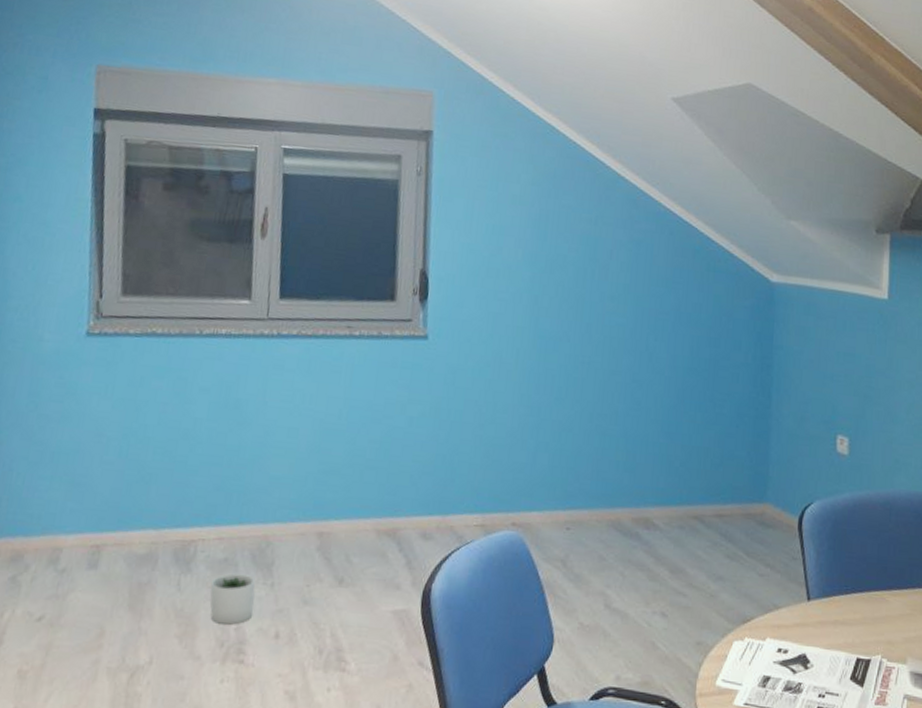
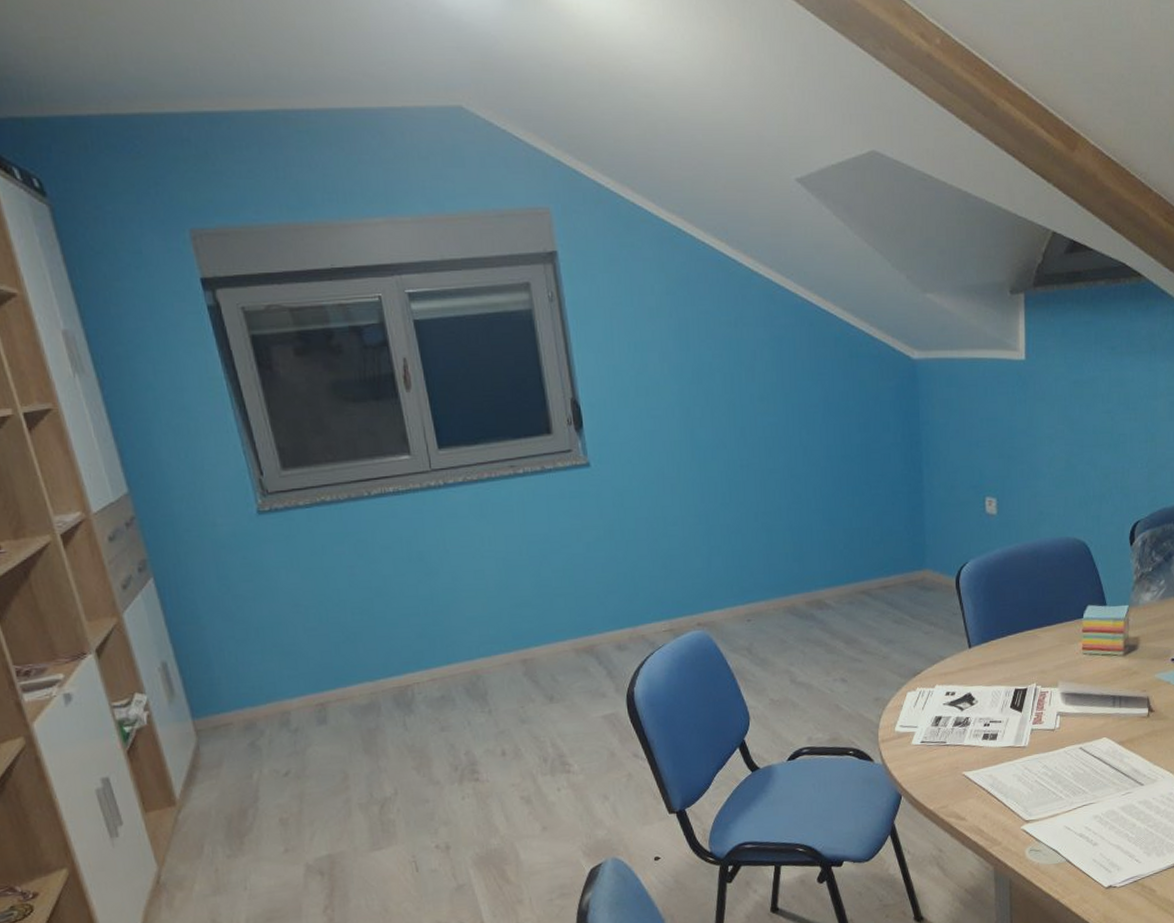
planter: present [209,573,256,625] -> none [433,706,477,752]

